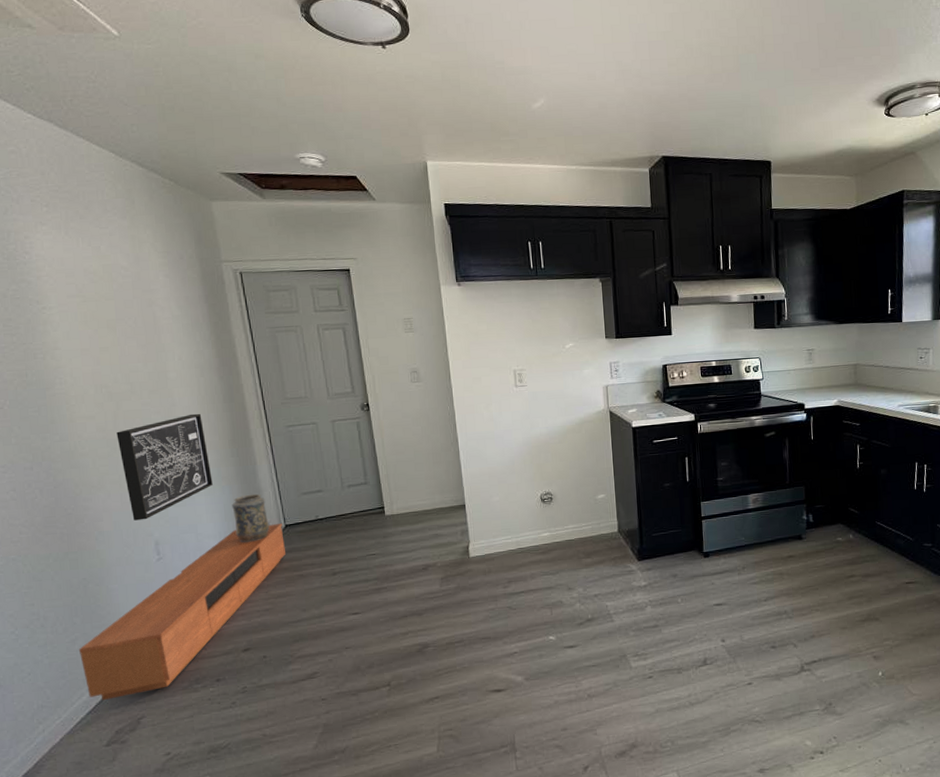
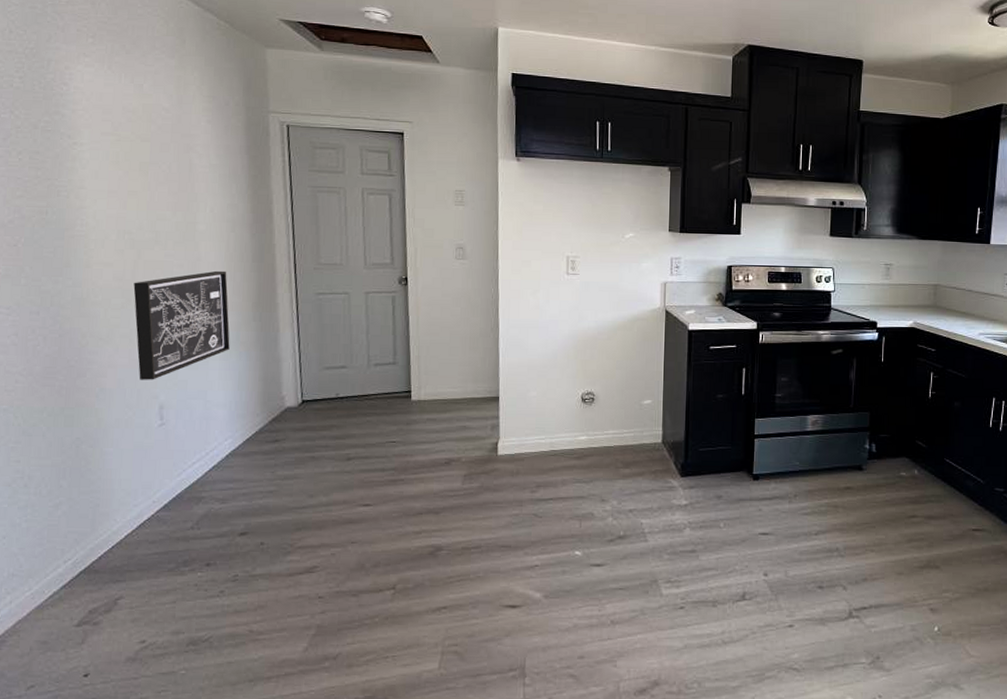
media console: present [78,524,285,701] -> none [61,398,299,576]
decorative vase: present [232,493,270,543] -> none [247,363,285,416]

